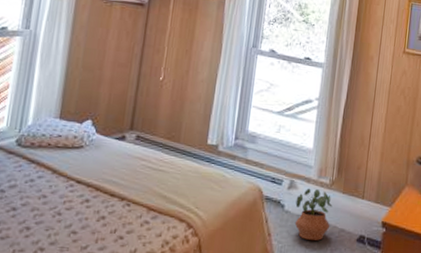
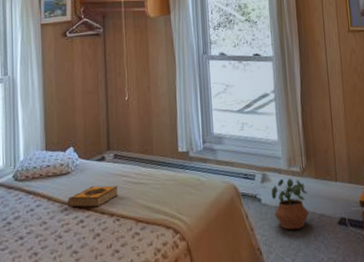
hardback book: none [74,165,134,189] -> present [67,185,118,208]

